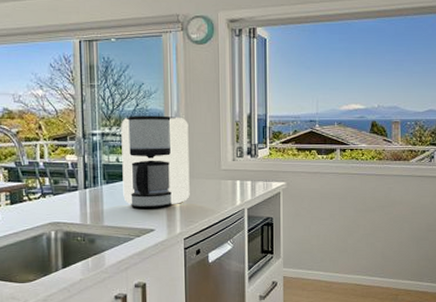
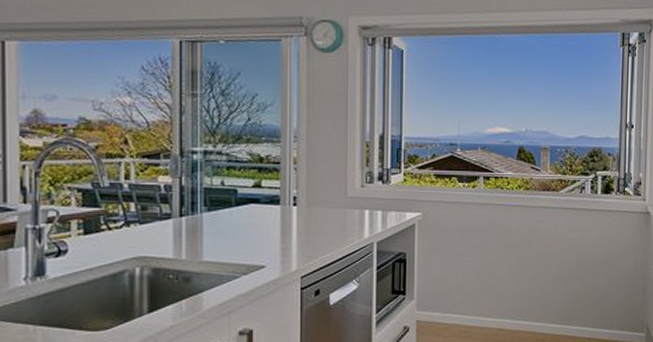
coffee maker: present [121,115,190,208] -> none [228,131,310,241]

